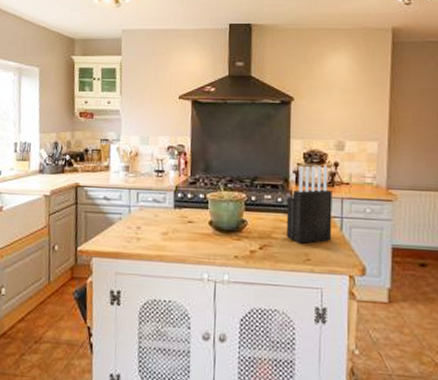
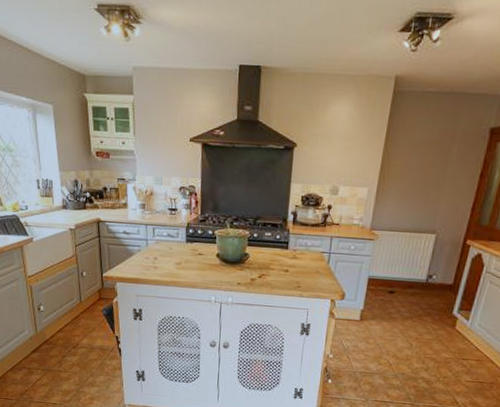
knife block: present [287,165,332,244] -> none [282,207,324,274]

